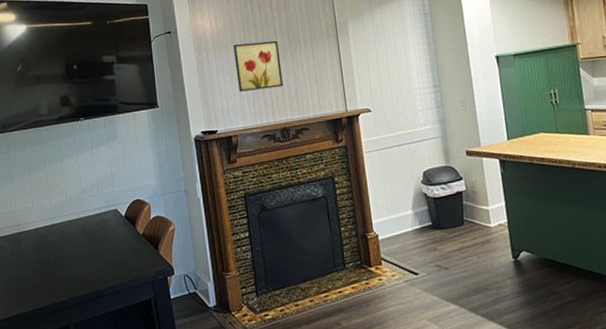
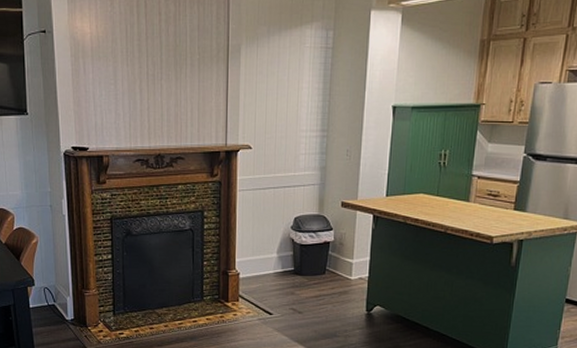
wall art: present [233,40,283,92] -> none [113,55,163,110]

